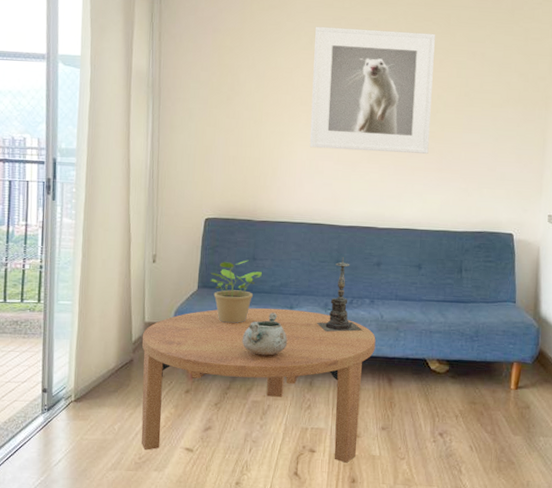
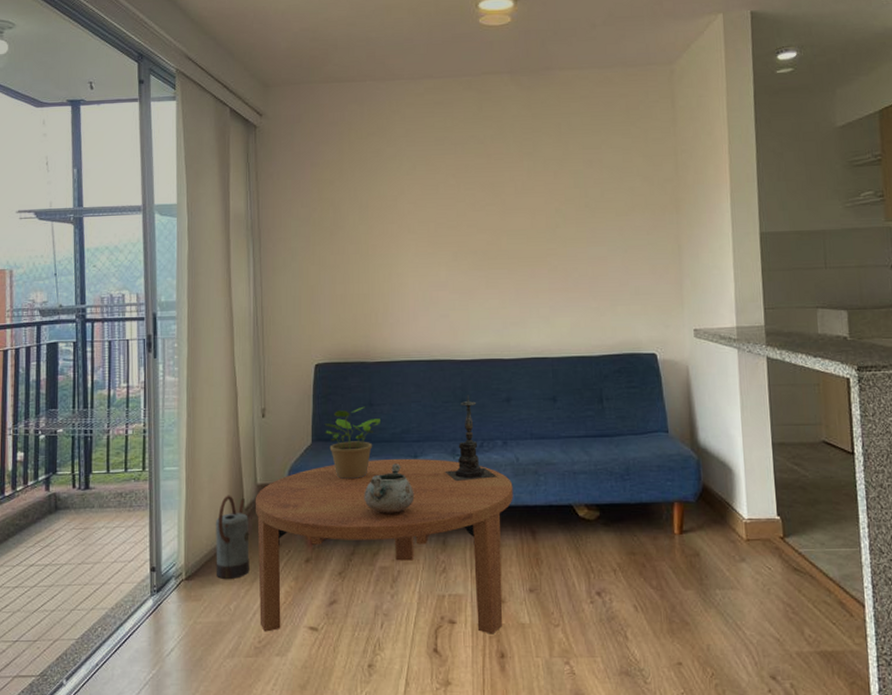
watering can: none [102,329,136,403] -> present [216,495,250,579]
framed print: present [309,26,435,154] -> none [418,144,552,278]

